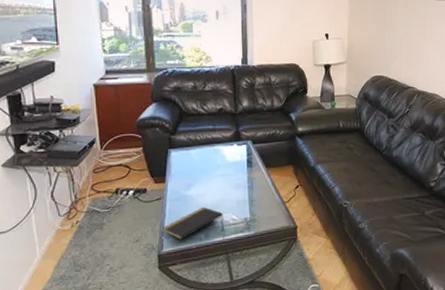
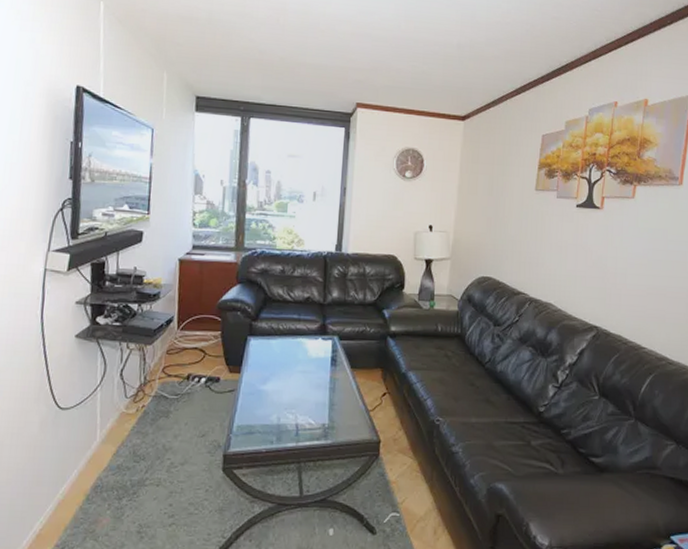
notepad: present [161,206,223,240] -> none [231,405,299,441]

